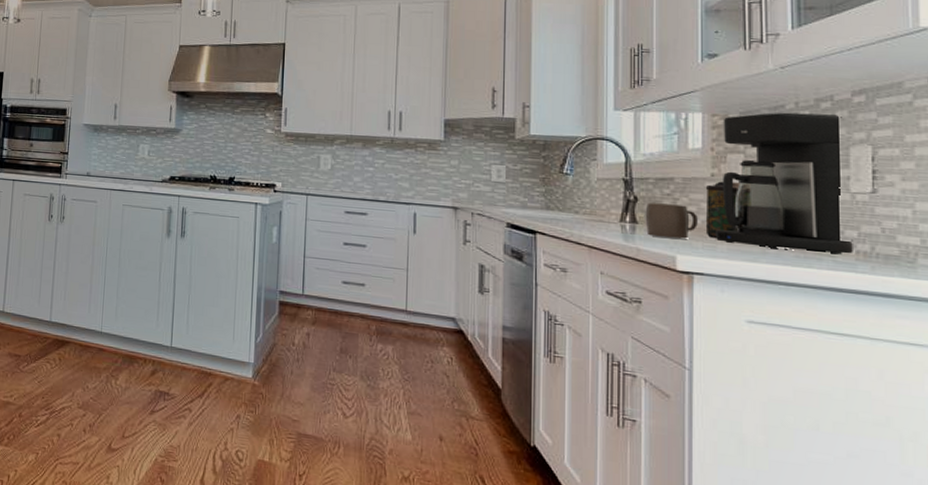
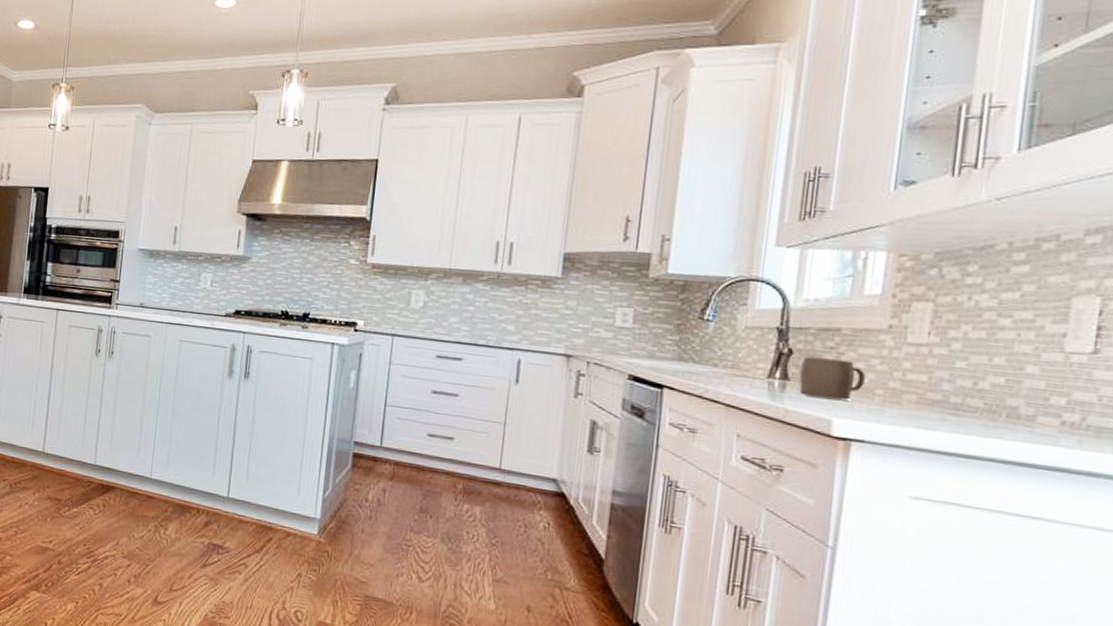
canister: present [705,181,740,239] -> none [872,334,924,401]
coffee maker: present [716,112,853,255] -> none [885,253,1068,425]

